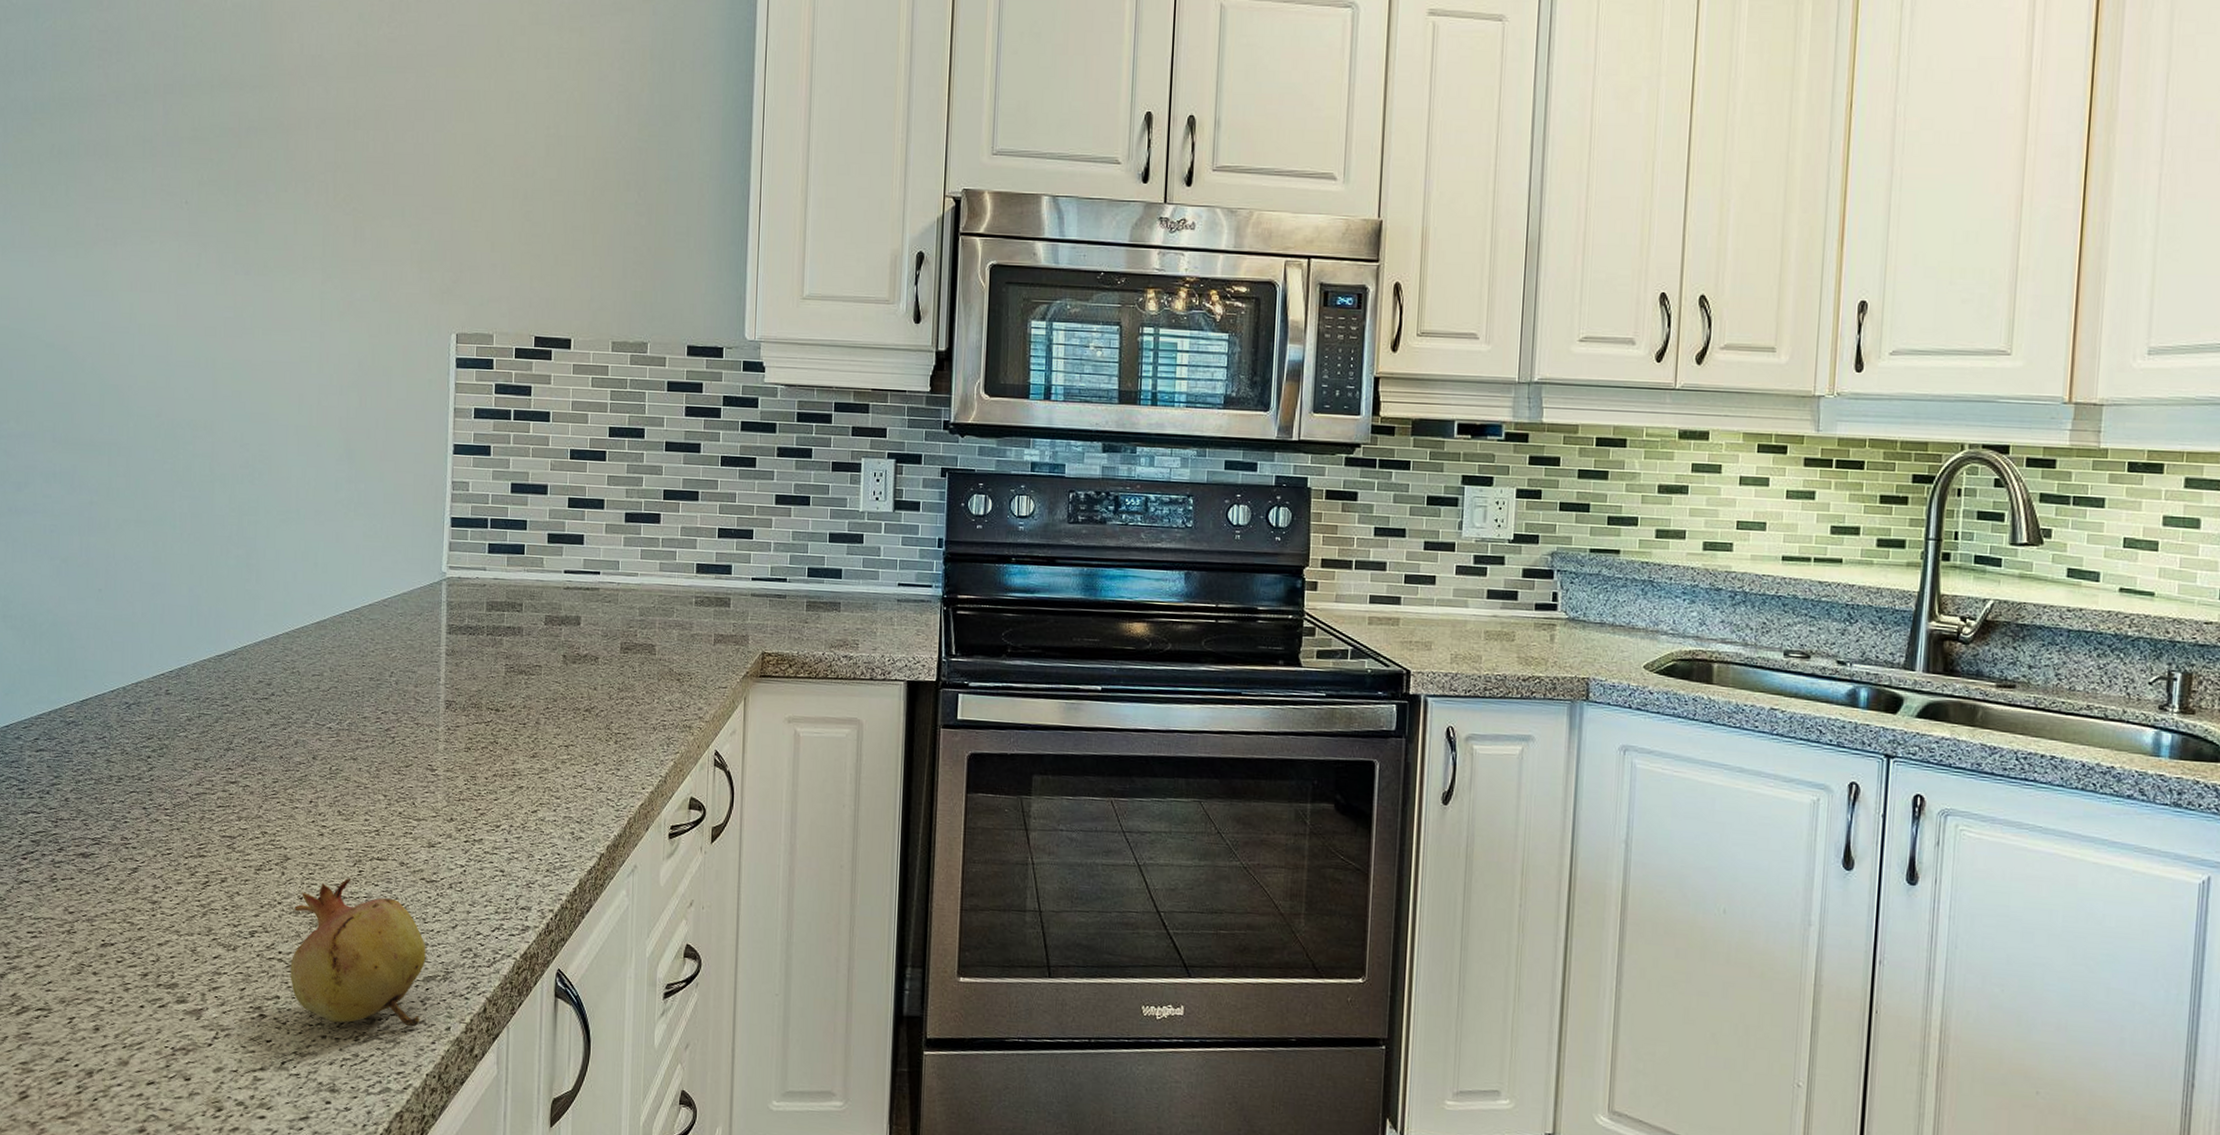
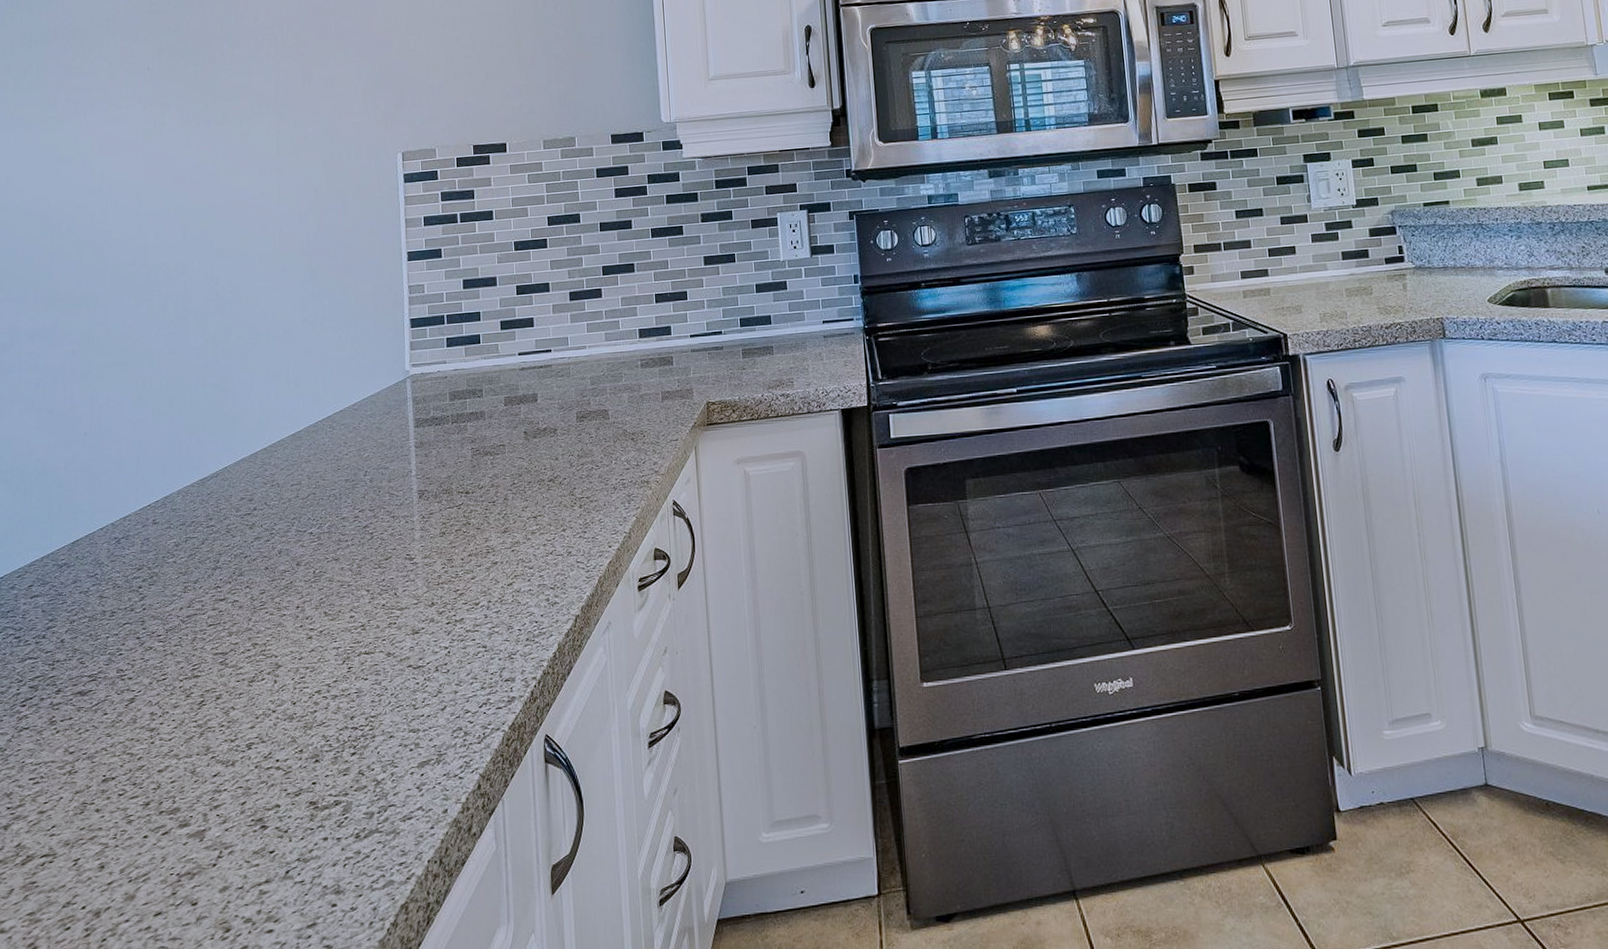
fruit: present [290,878,426,1027] -> none [288,676,419,823]

